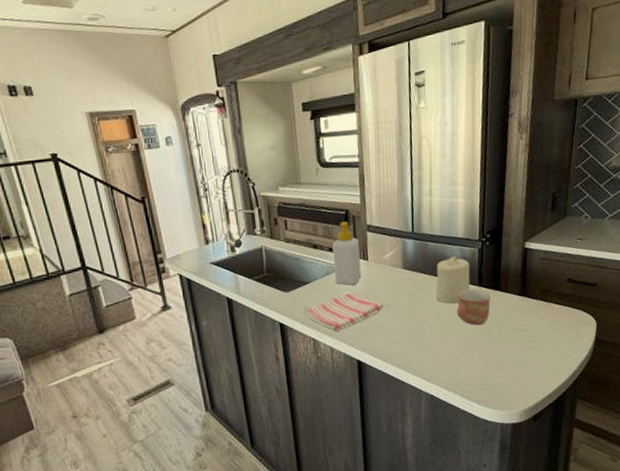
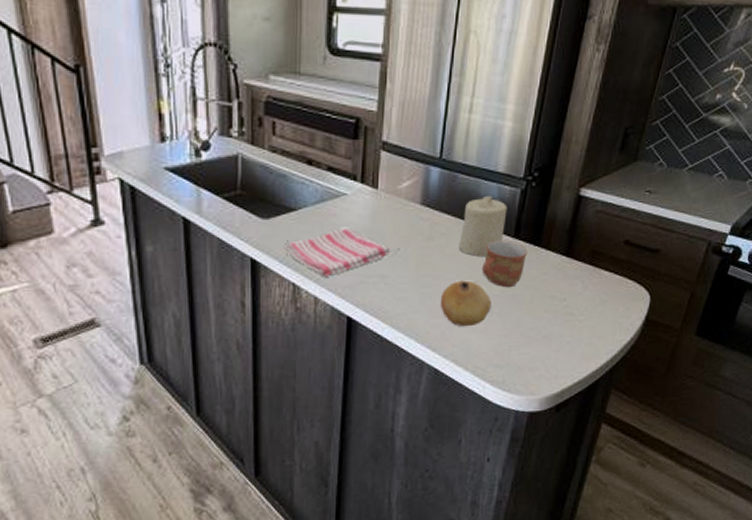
soap bottle: present [332,221,362,285] -> none [330,133,370,219]
fruit: none [427,323,469,359] -> present [440,280,492,326]

